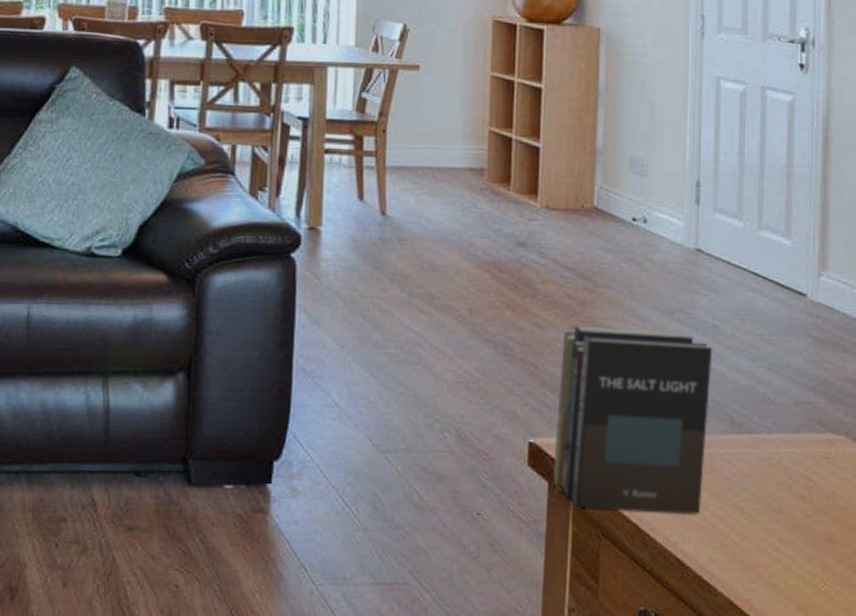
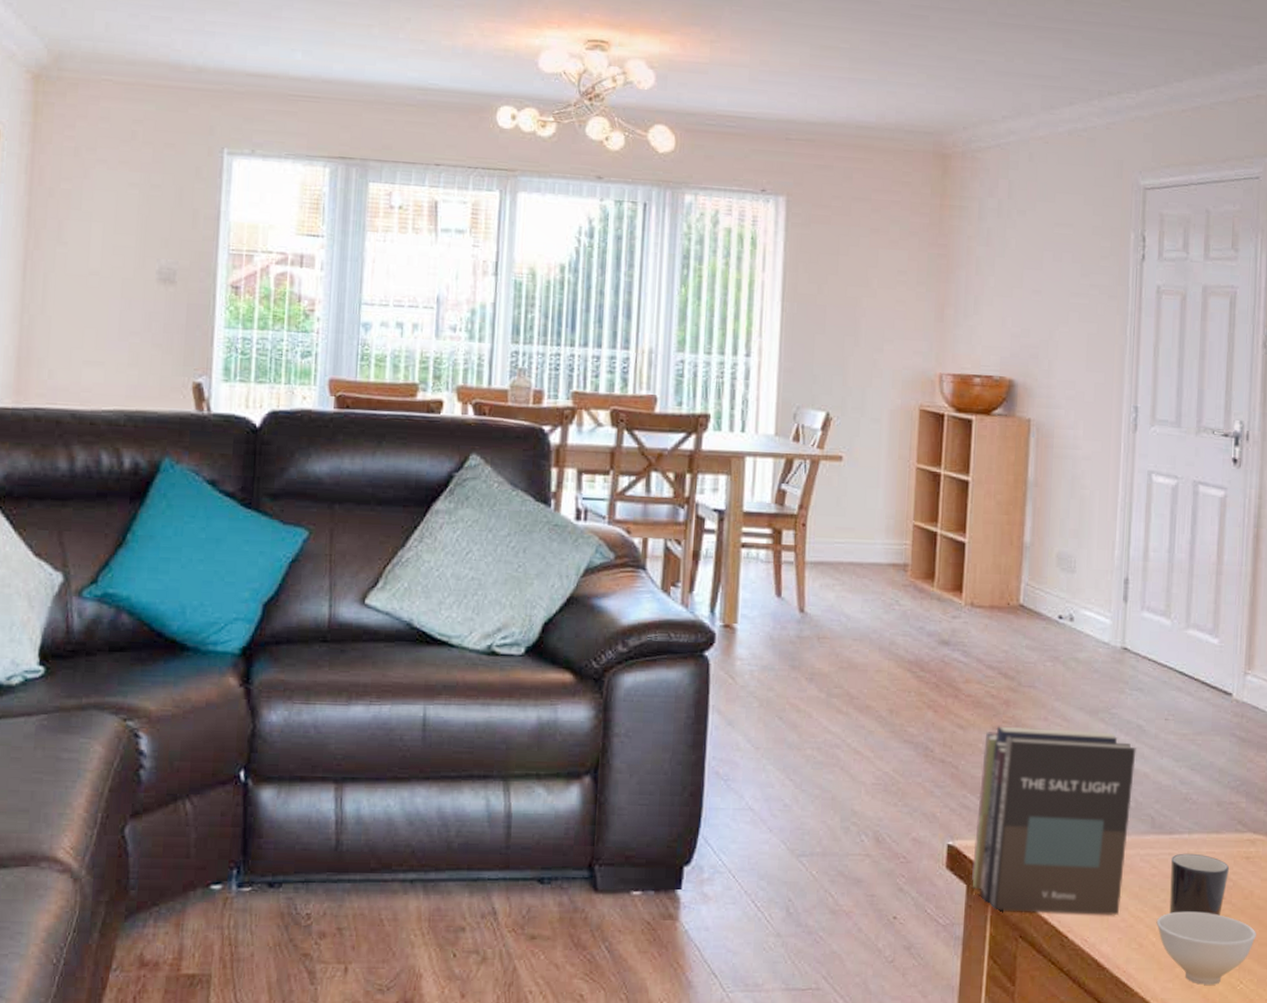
bowl: none [738,511,839,586] -> present [1156,911,1256,985]
mug: none [750,452,810,516] -> present [1169,853,1230,916]

